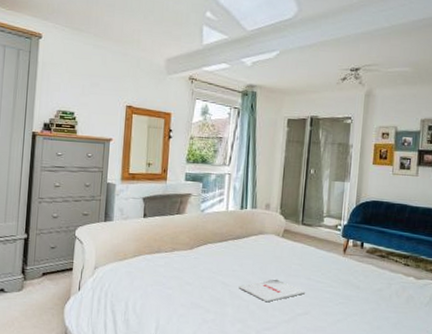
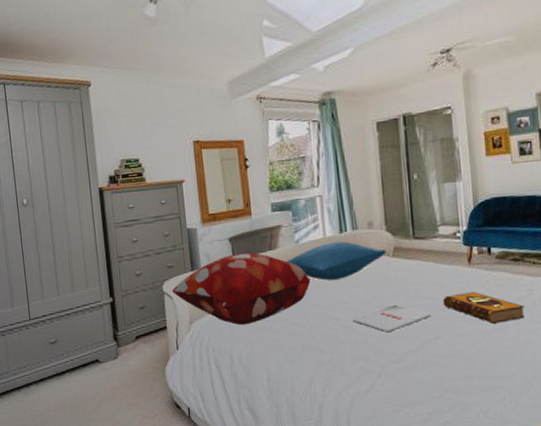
decorative pillow: none [84,212,208,278] -> present [172,252,311,326]
pillow: none [190,216,278,250] -> present [286,241,387,281]
hardback book: none [317,277,383,308] -> present [442,292,526,324]

